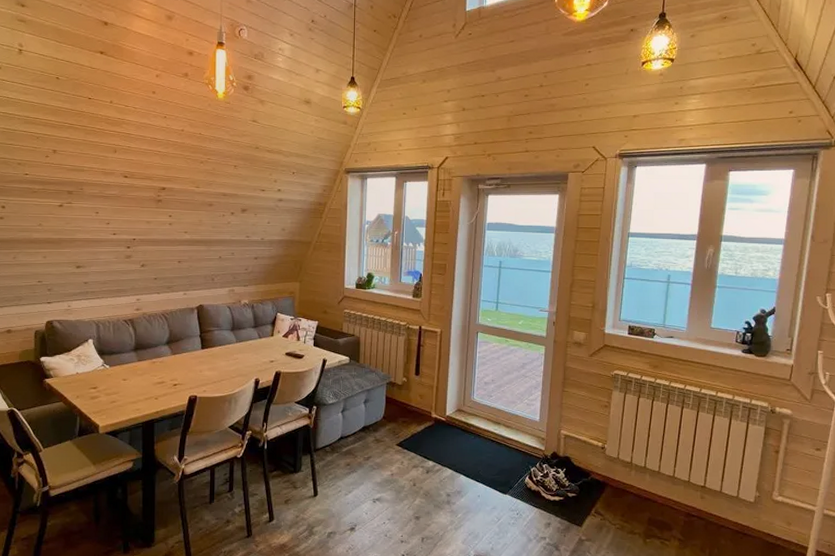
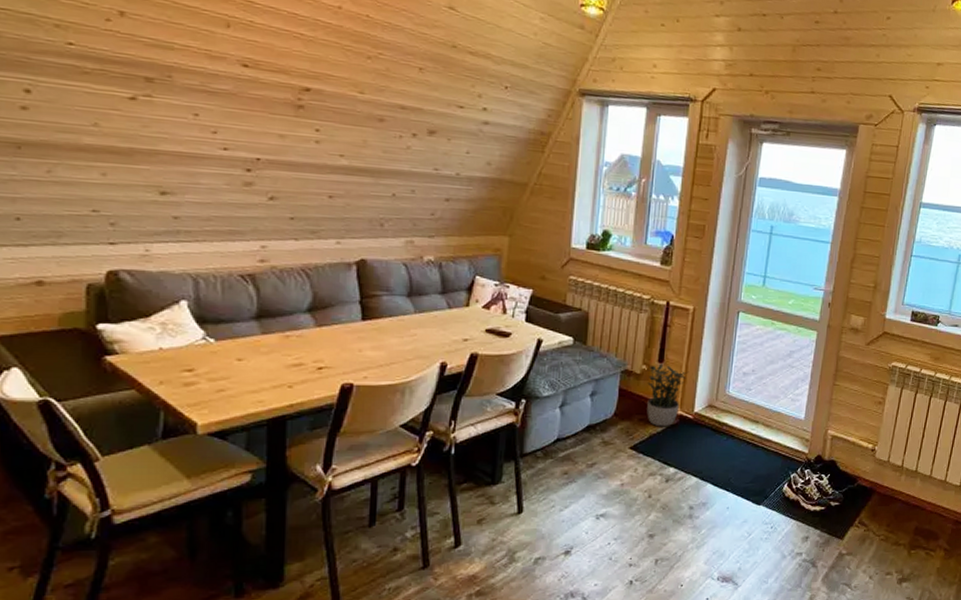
potted plant: none [406,376,440,428] -> present [647,363,689,427]

